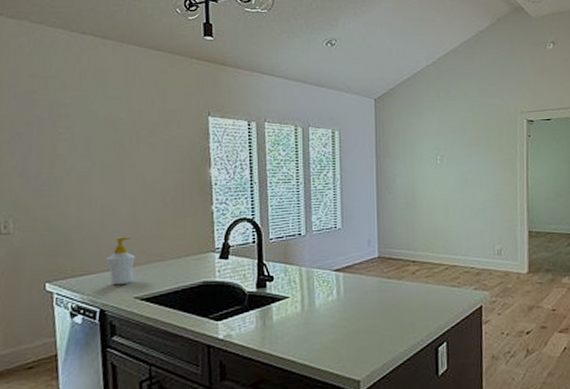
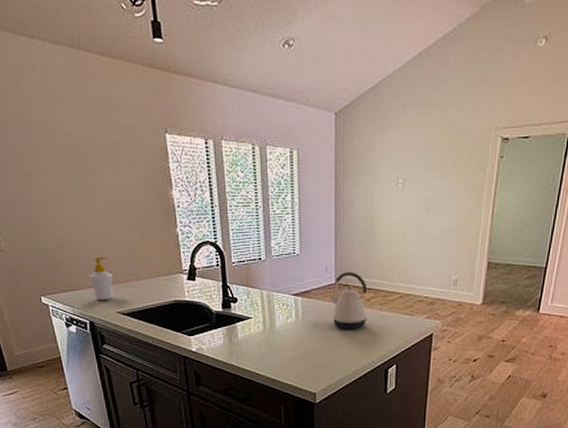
kettle: none [372,244,415,305] -> present [329,271,369,329]

